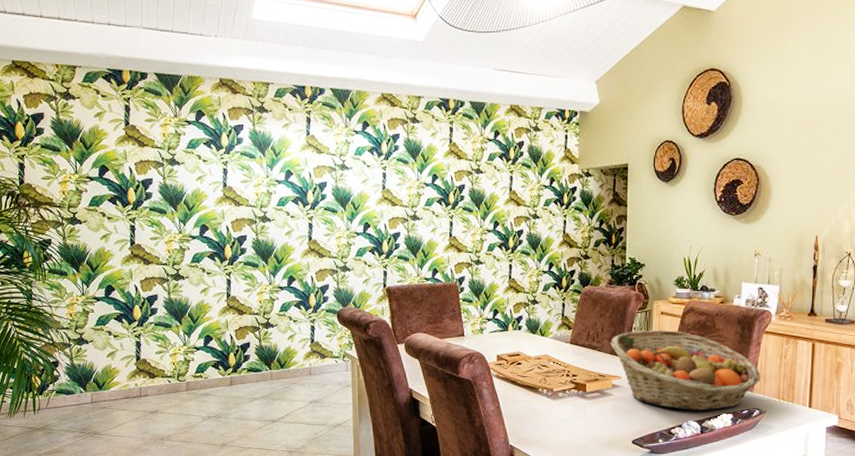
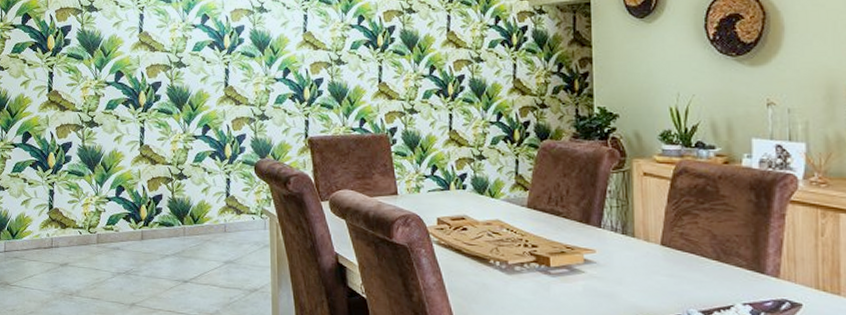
fruit basket: present [611,329,761,411] -> none [579,193,789,299]

